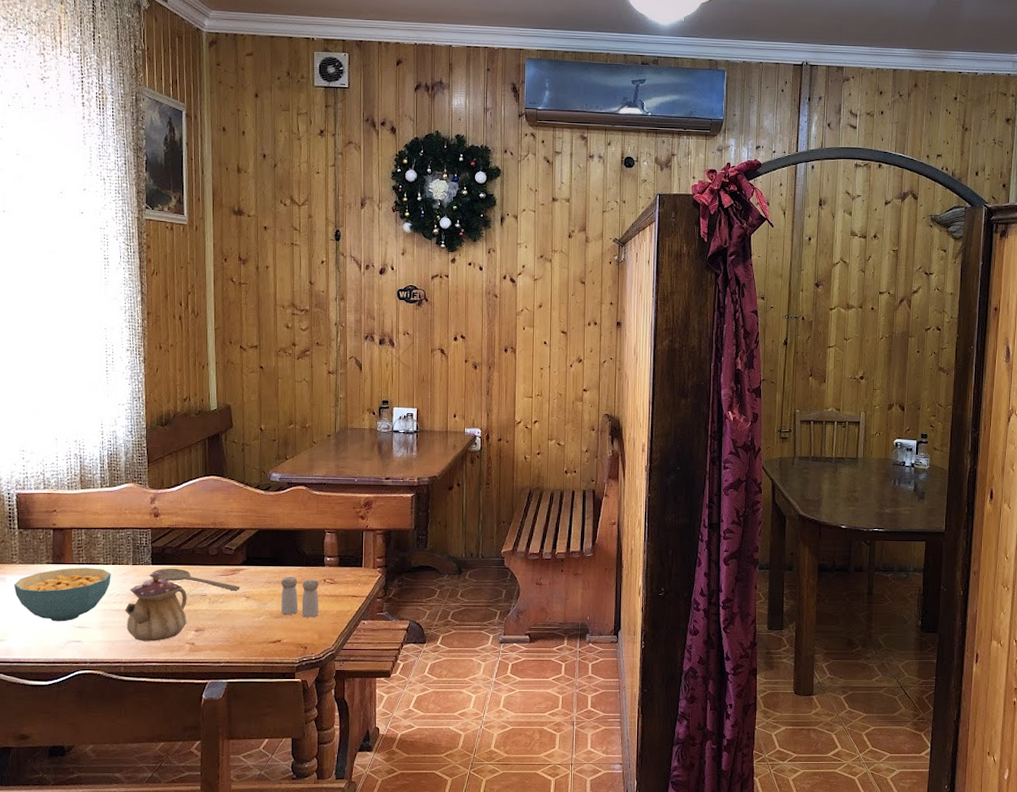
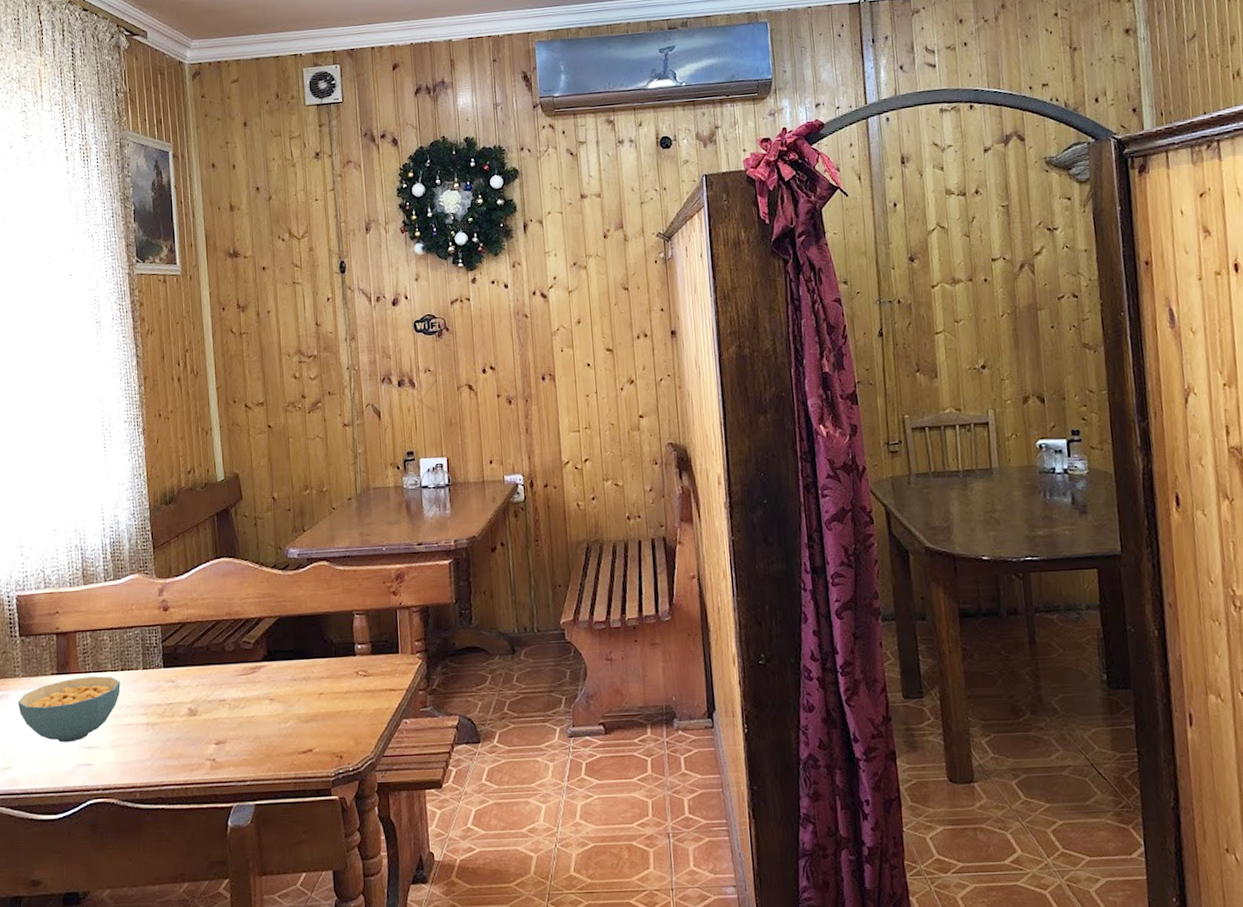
teapot: present [125,571,187,641] -> none [137,675,206,760]
wooden spoon: present [153,568,240,591] -> none [165,670,263,693]
salt and pepper shaker: present [281,576,319,618] -> none [307,670,353,720]

